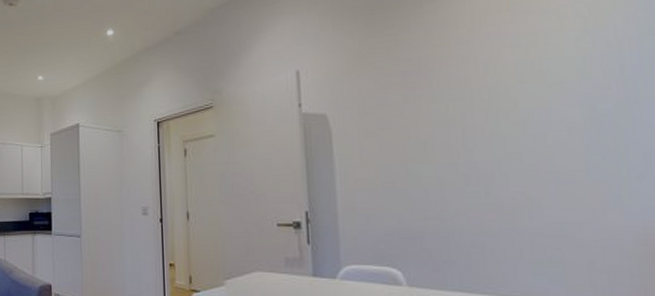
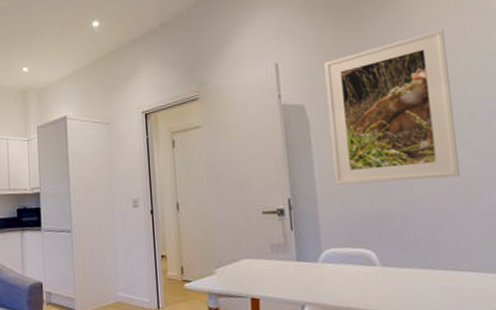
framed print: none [350,31,505,199] -> present [324,28,460,185]

